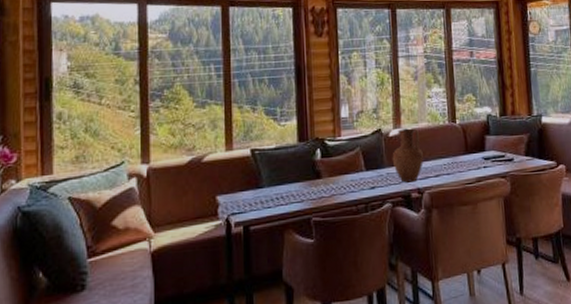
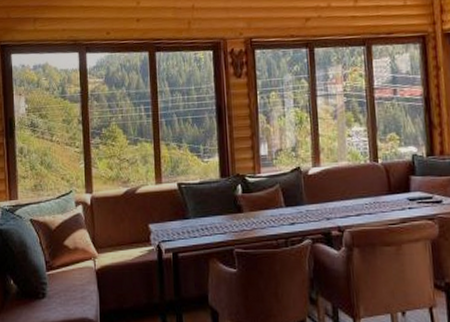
vase: present [392,128,424,183] -> none [311,166,344,220]

